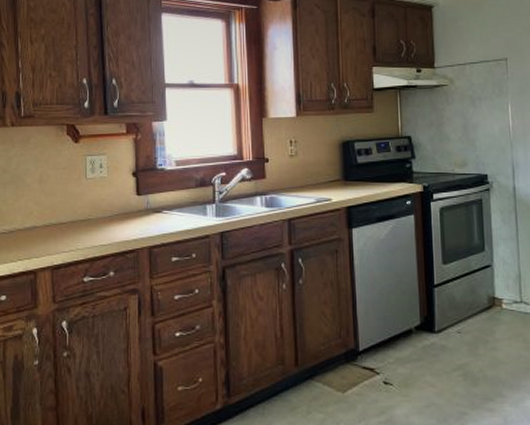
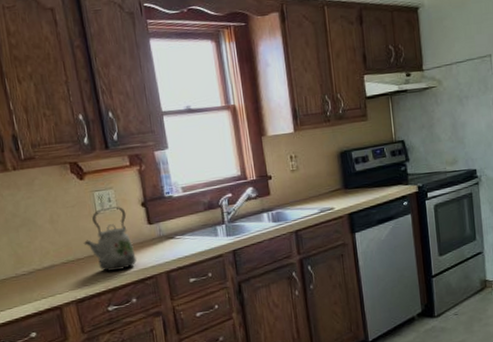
kettle: none [68,173,120,239] -> present [83,206,137,271]

